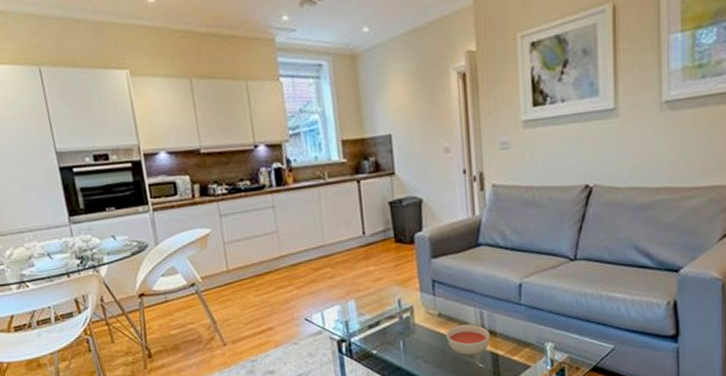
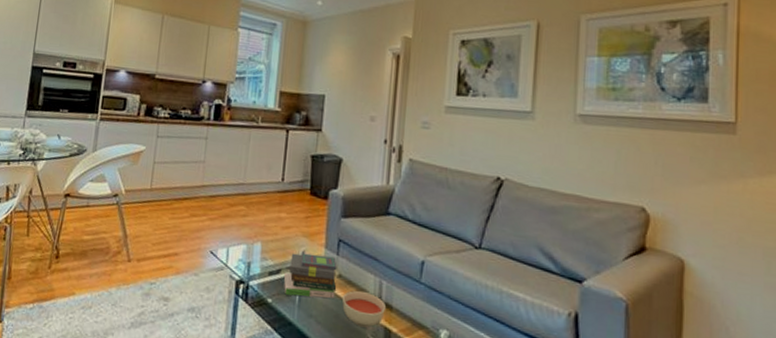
books: none [383,298,439,343] -> present [283,253,337,299]

